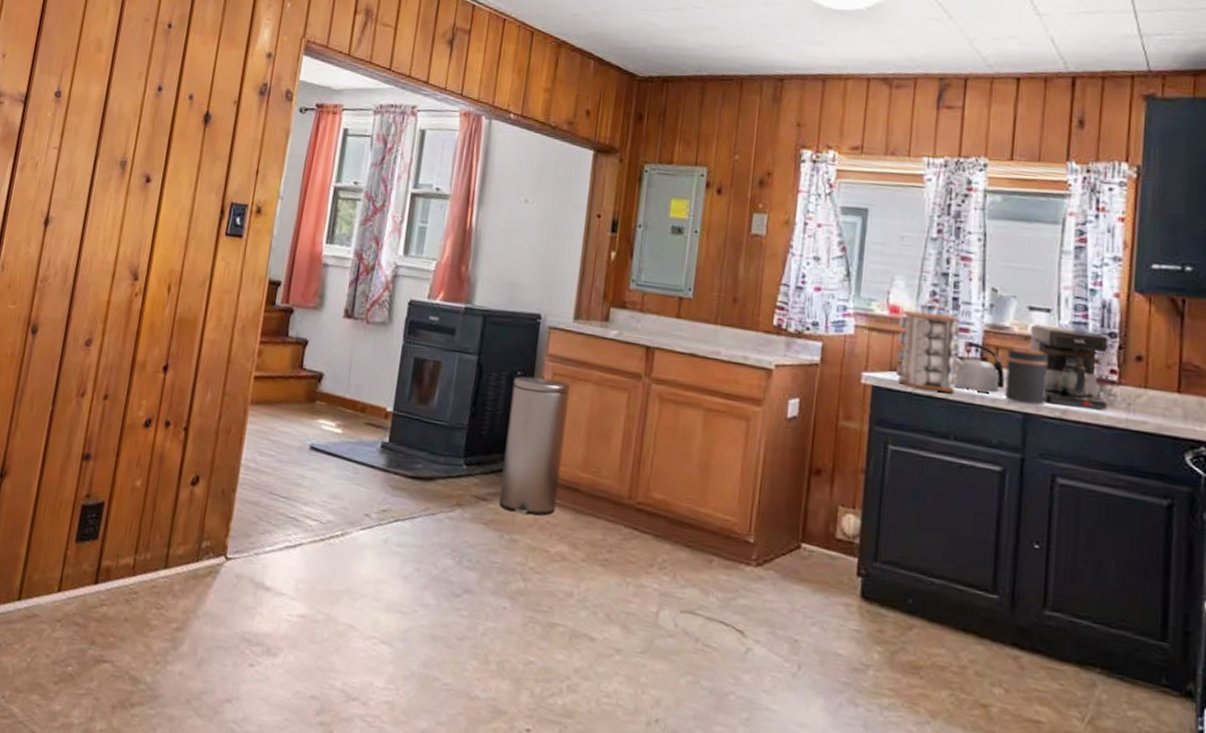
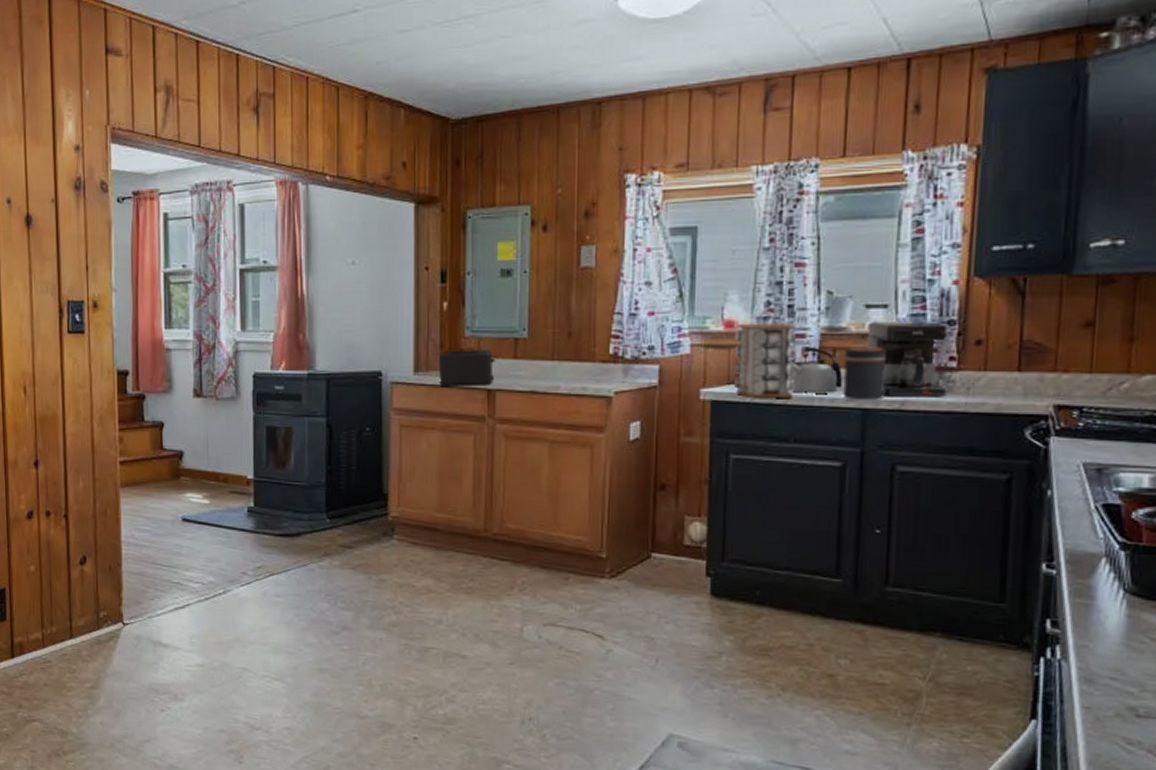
pedal bin: present [499,376,571,516] -> none [363,431,418,556]
toaster: none [598,301,658,343] -> present [438,350,495,388]

